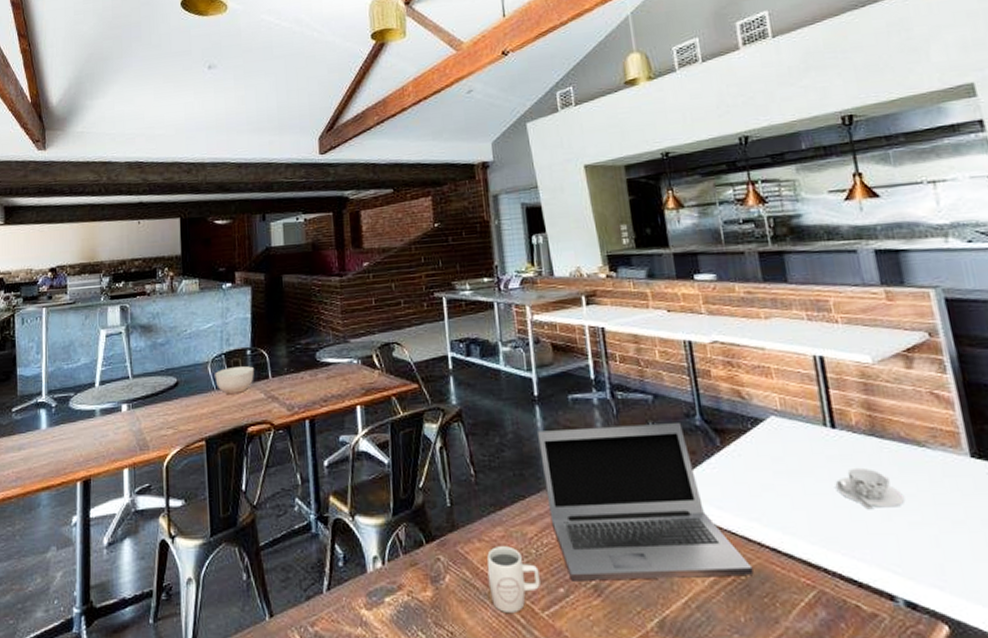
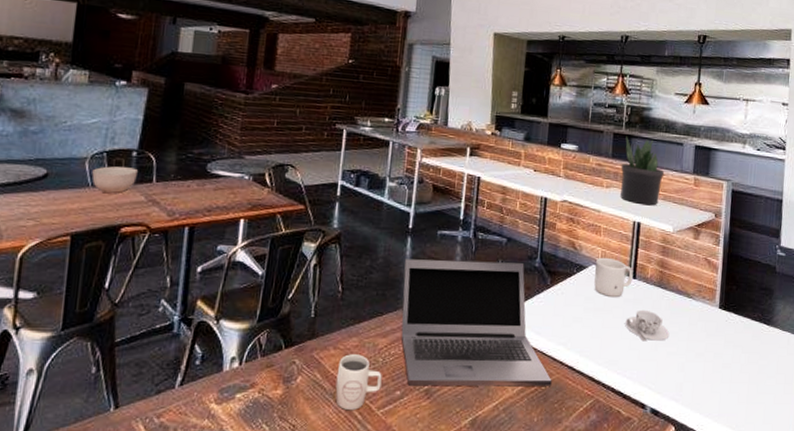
mug: none [773,405,832,454] -> present [594,257,633,297]
planter: none [775,253,842,334] -> present [620,136,665,206]

